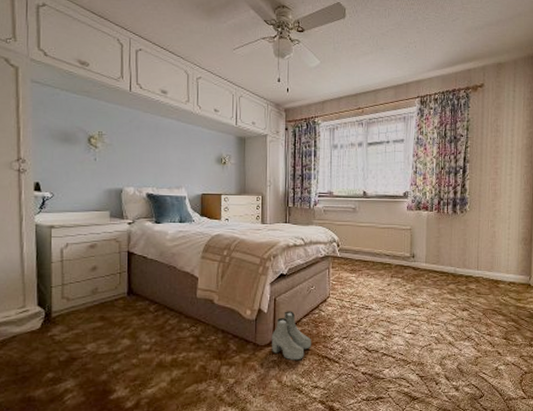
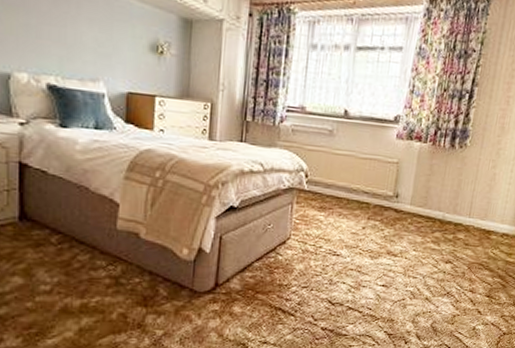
boots: present [271,311,312,361] -> none [212,252,264,312]

